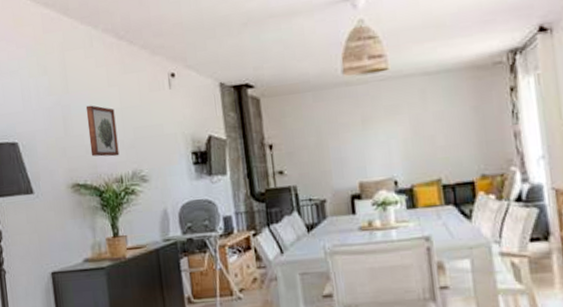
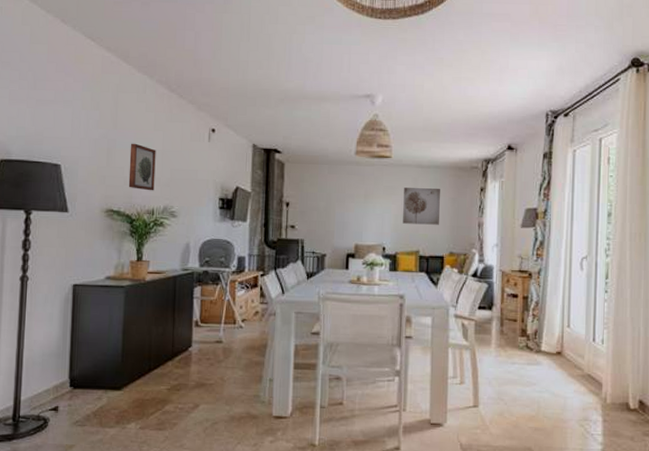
wall art: none [410,97,462,148] -> present [403,188,440,225]

